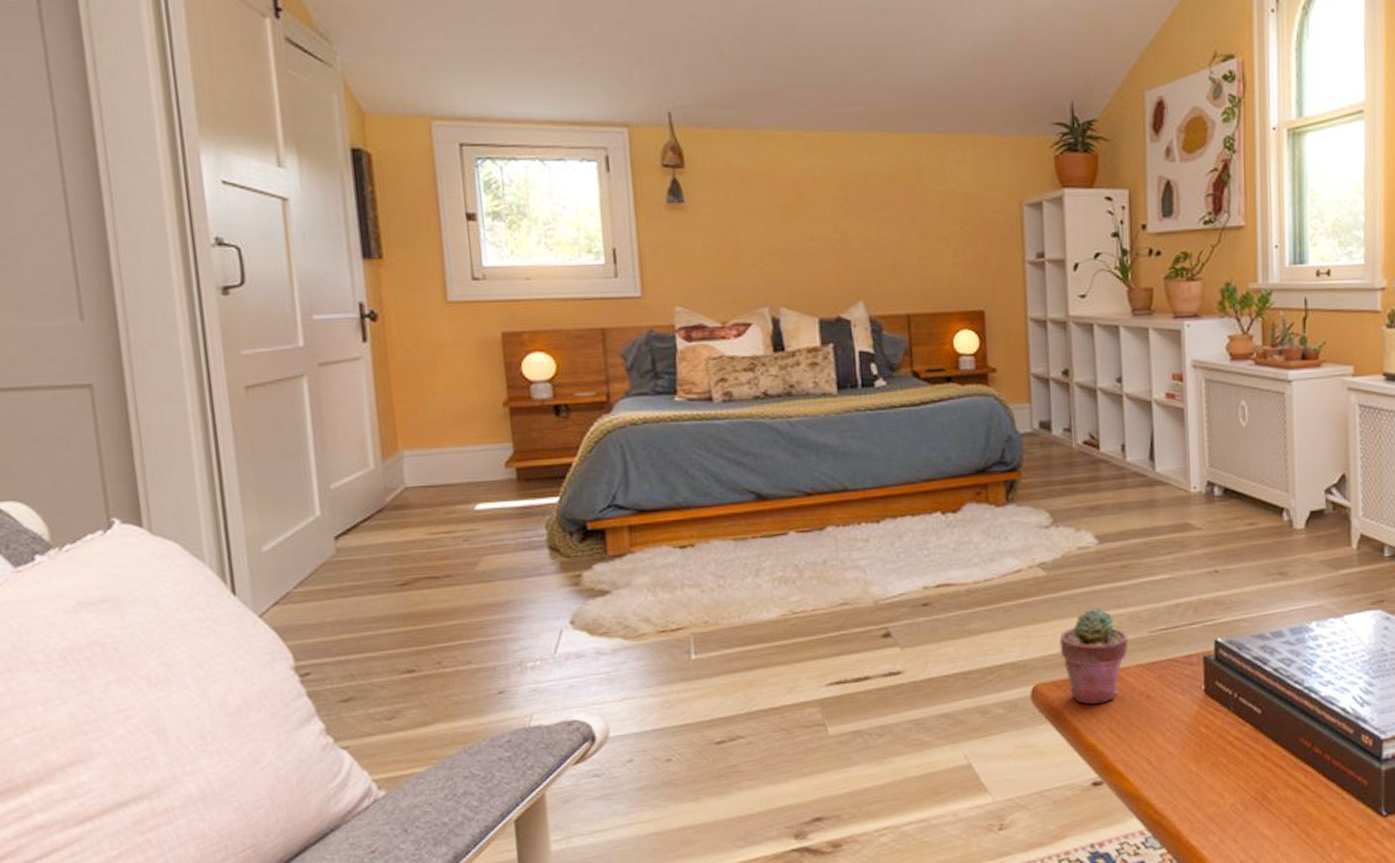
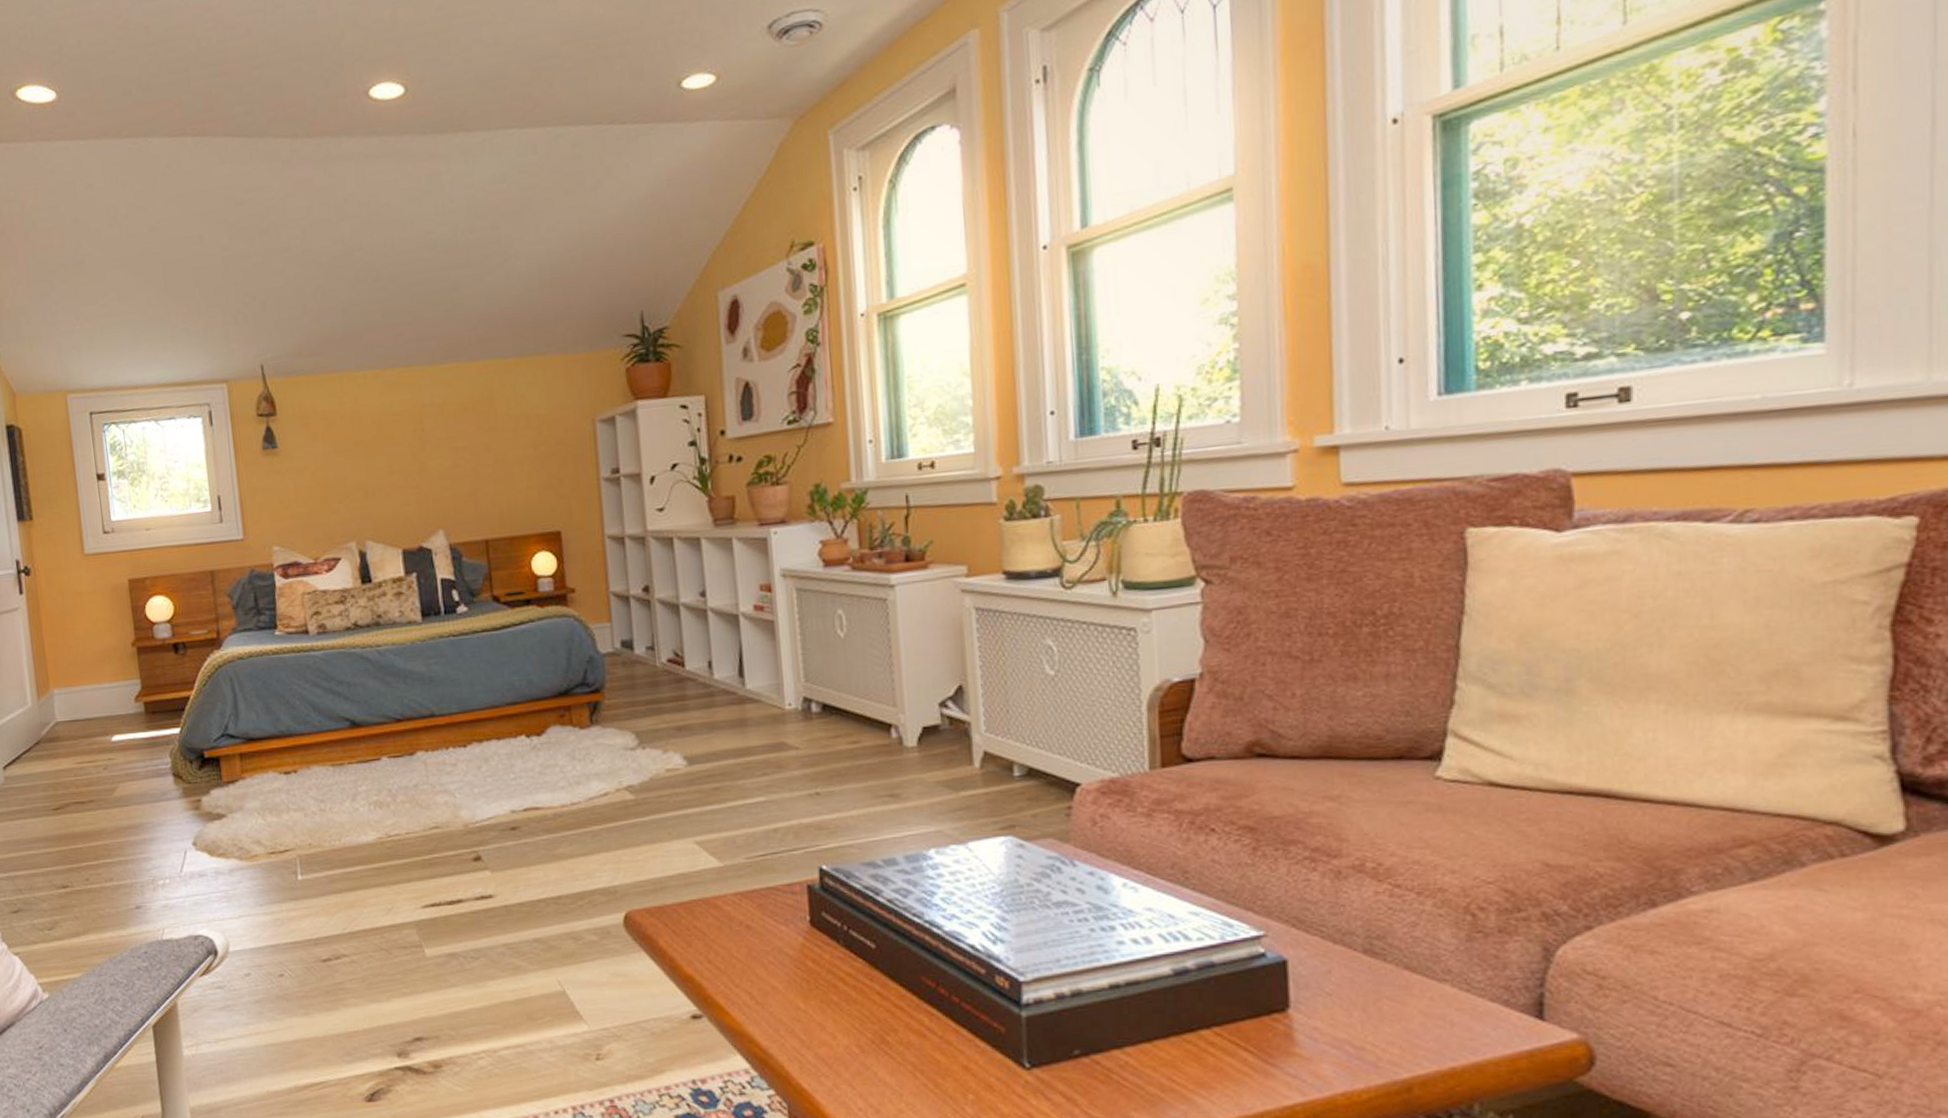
potted succulent: present [1059,607,1129,704] -> none [651,832,724,933]

